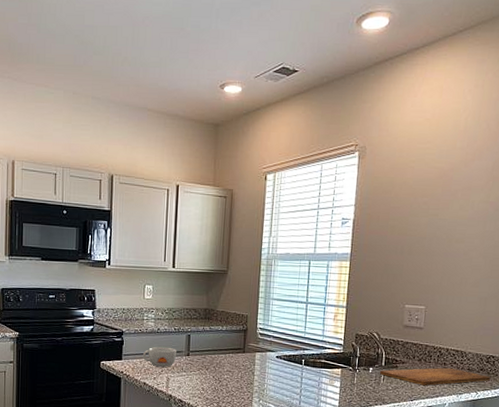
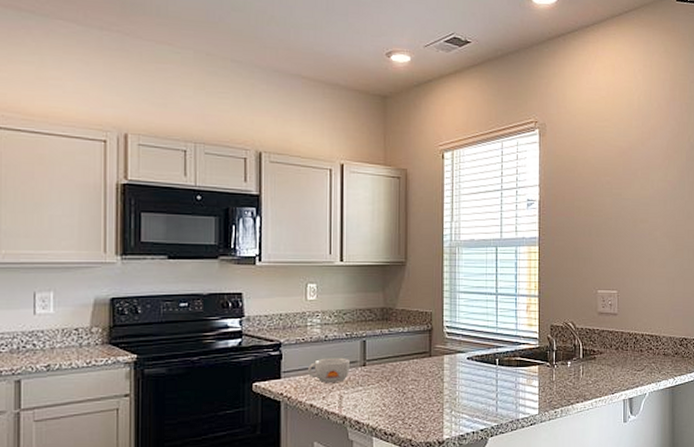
cutting board: present [380,367,491,386] -> none [579,354,686,376]

